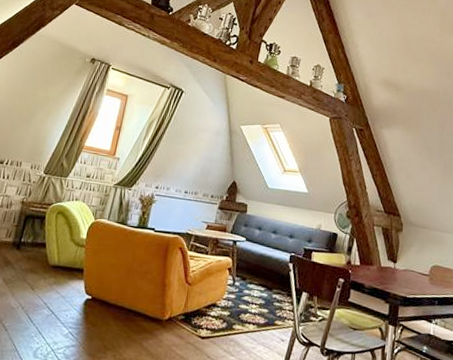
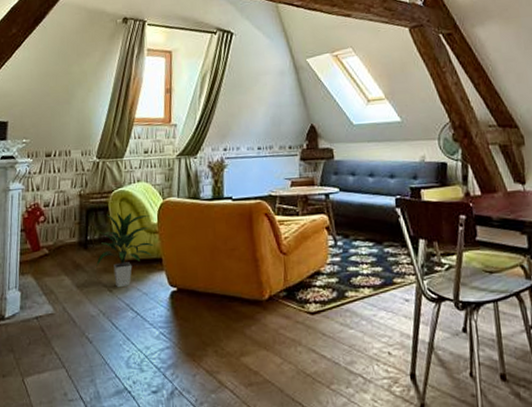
indoor plant: none [24,223,82,288] -> present [96,212,154,288]

